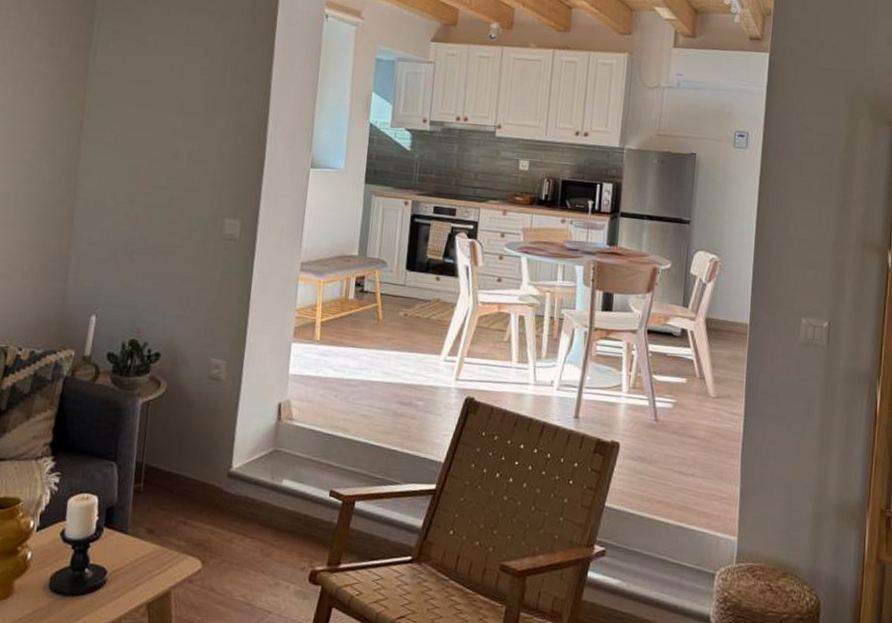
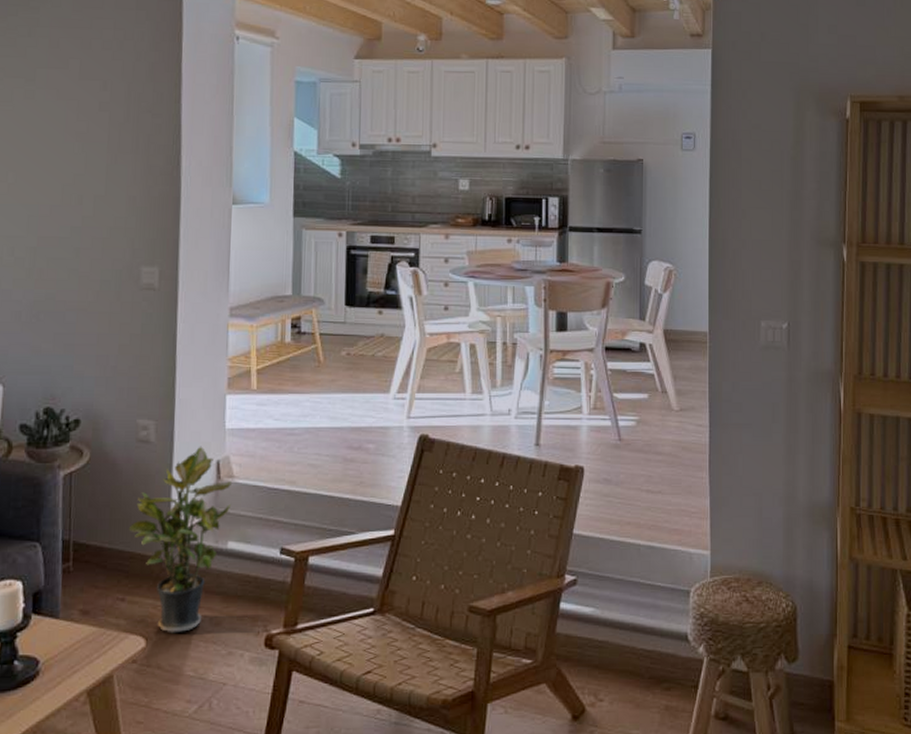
potted plant: none [195,388,291,560] -> present [128,446,233,634]

